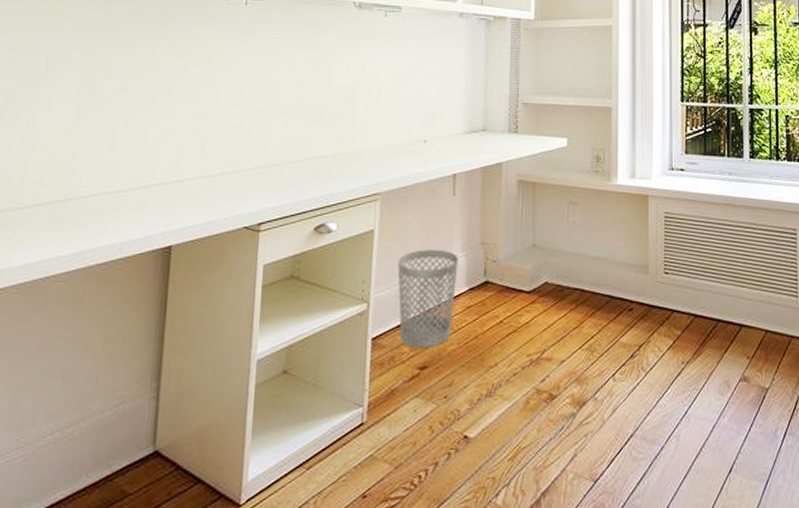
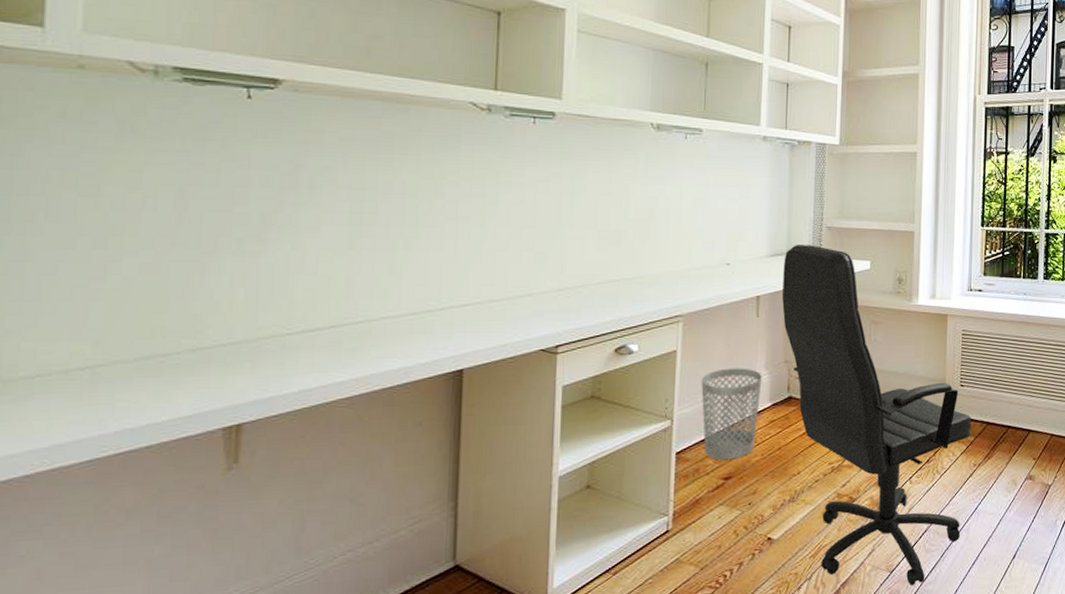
office chair: none [478,121,678,498] -> present [782,245,971,585]

